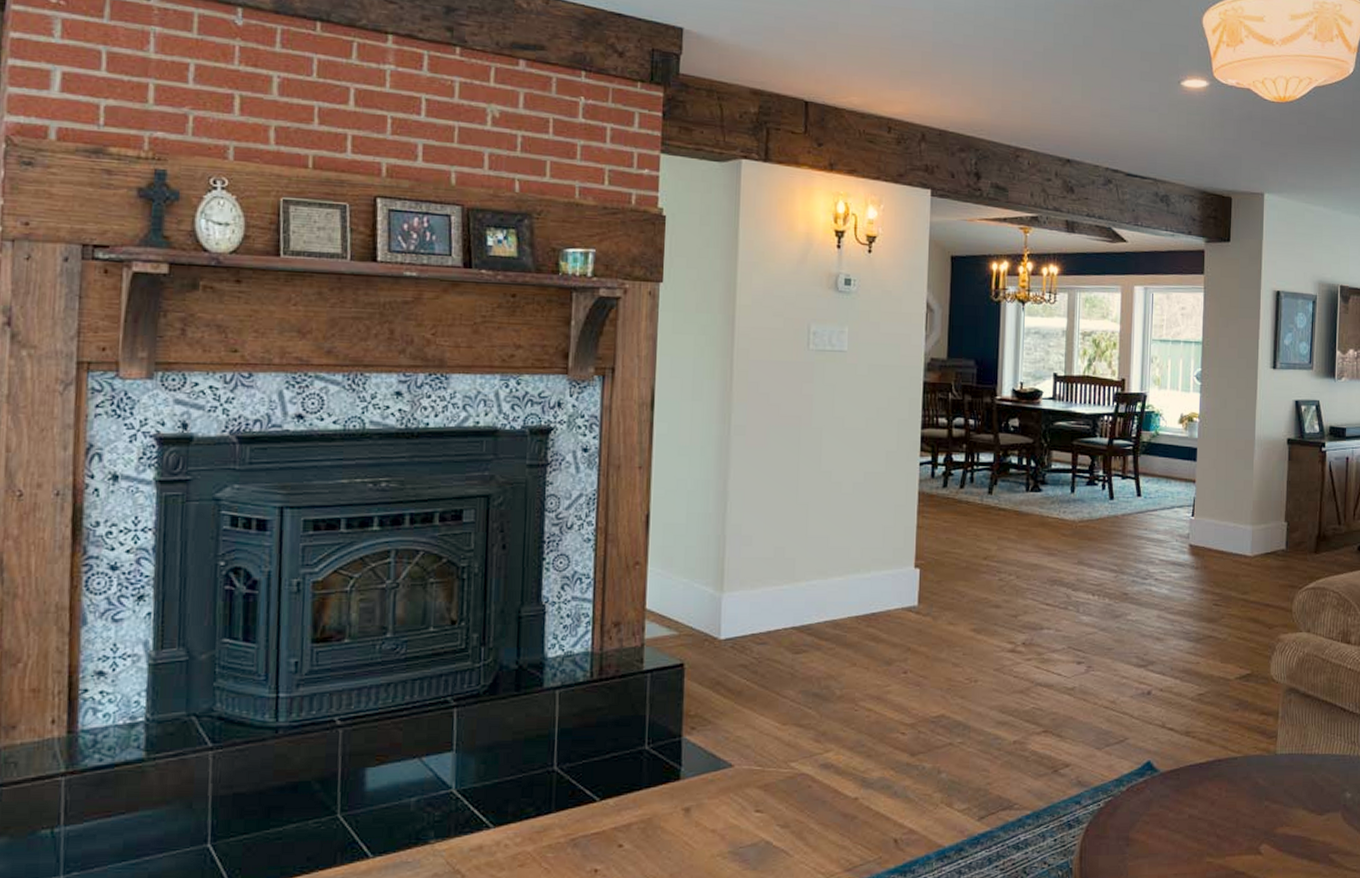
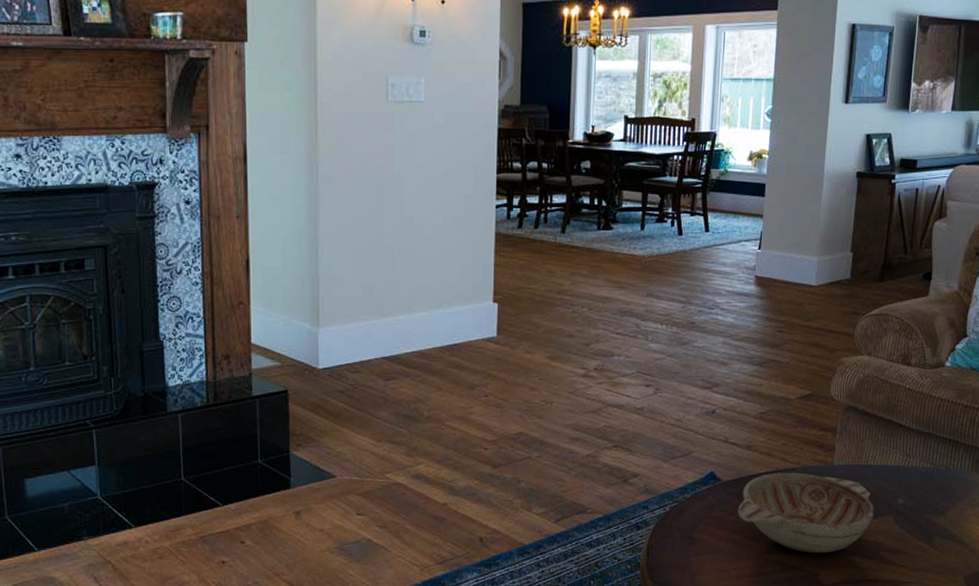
decorative bowl: none [1177,762,1322,856] -> present [738,472,875,554]

